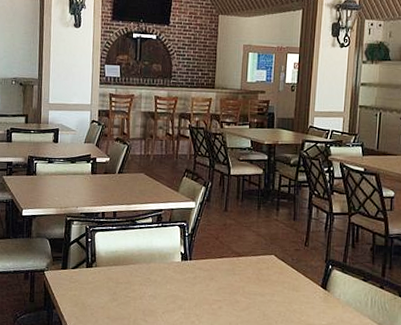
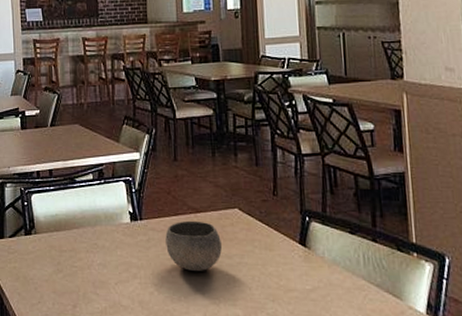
bowl: none [209,262,257,306] -> present [165,220,222,271]

